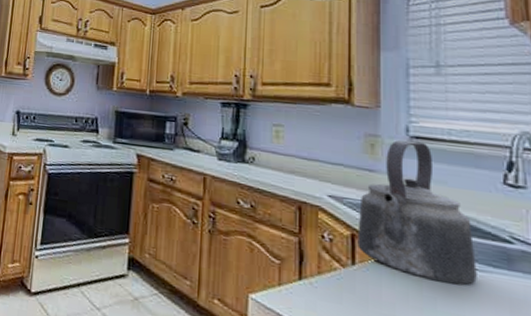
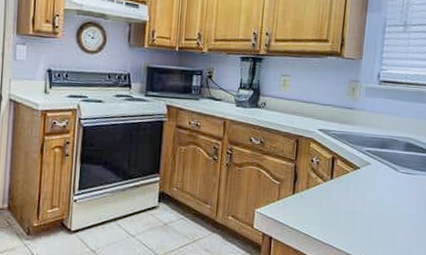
kettle: present [358,139,477,285] -> none [336,84,411,185]

